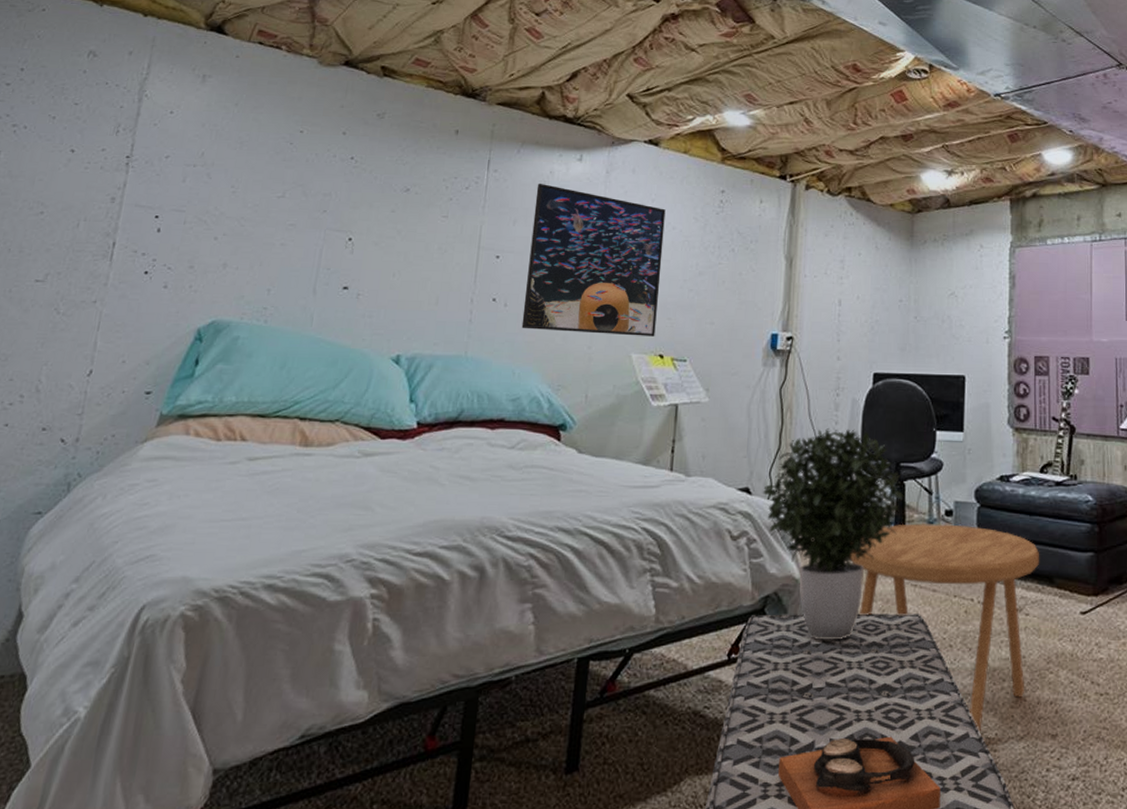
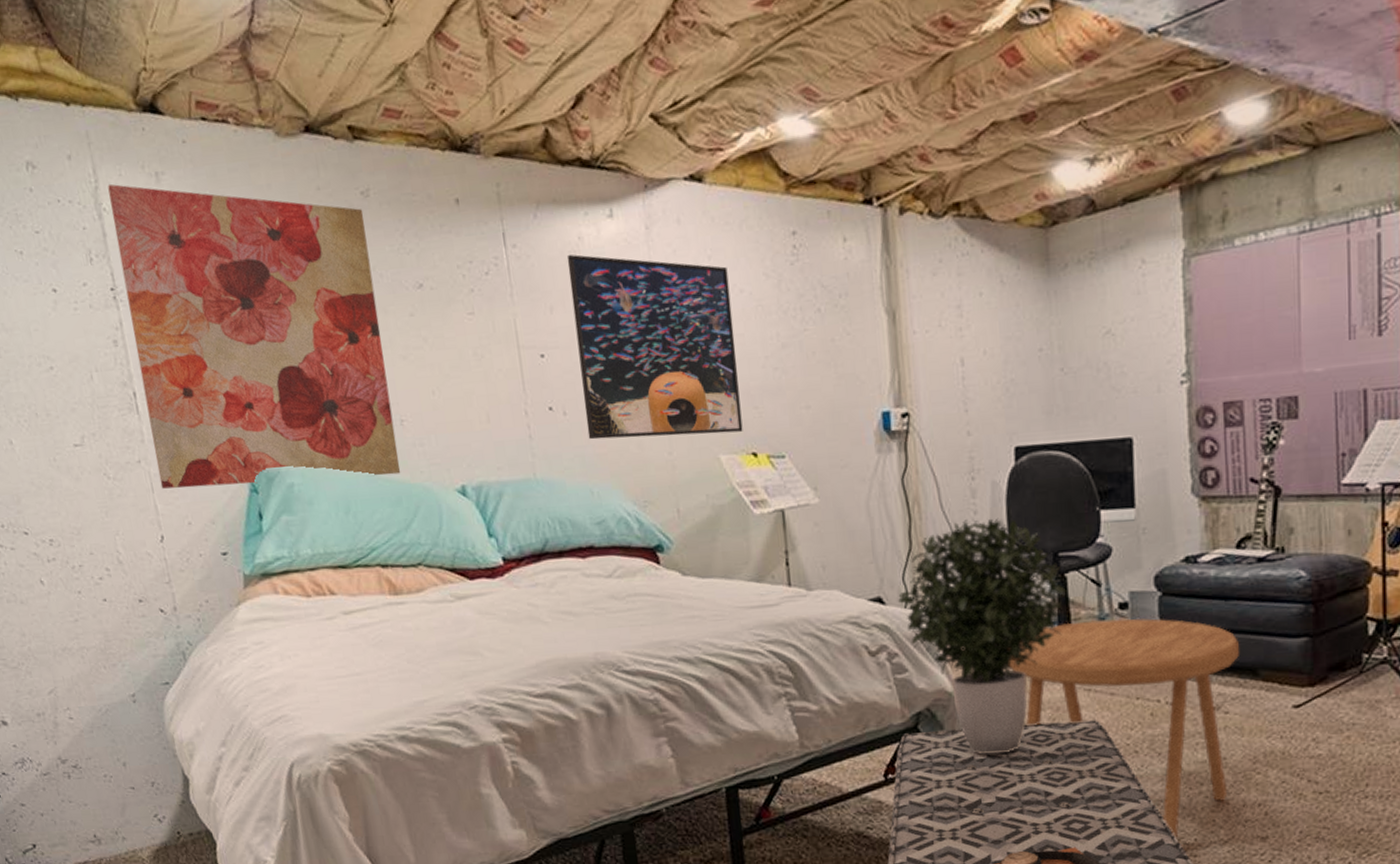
wall art: none [107,77,375,339] -> present [108,183,401,489]

